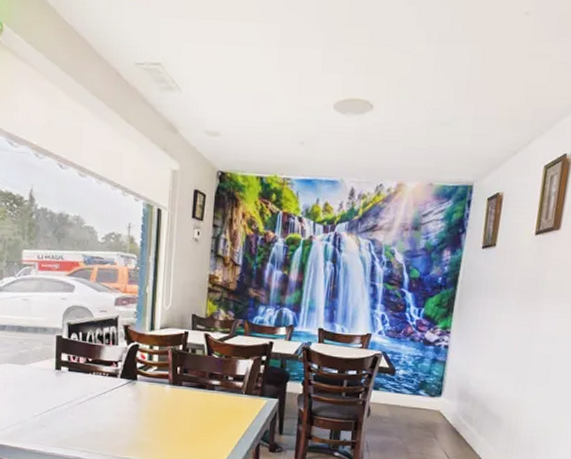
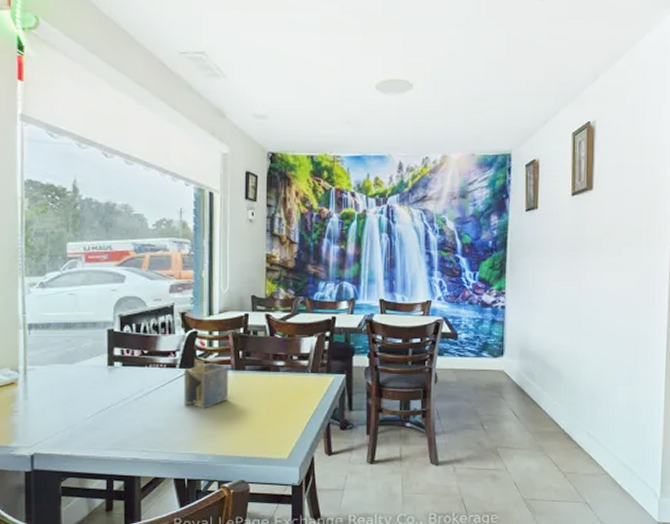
napkin holder: none [123,370,166,419] -> present [183,358,228,410]

